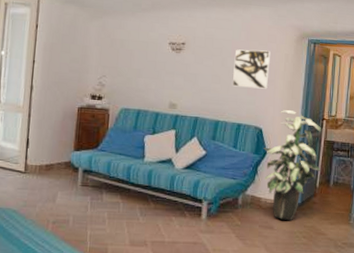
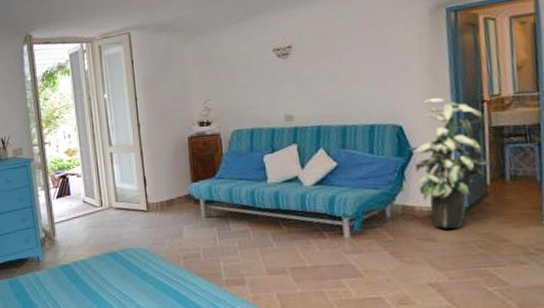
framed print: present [233,49,270,89] -> none [353,33,401,84]

